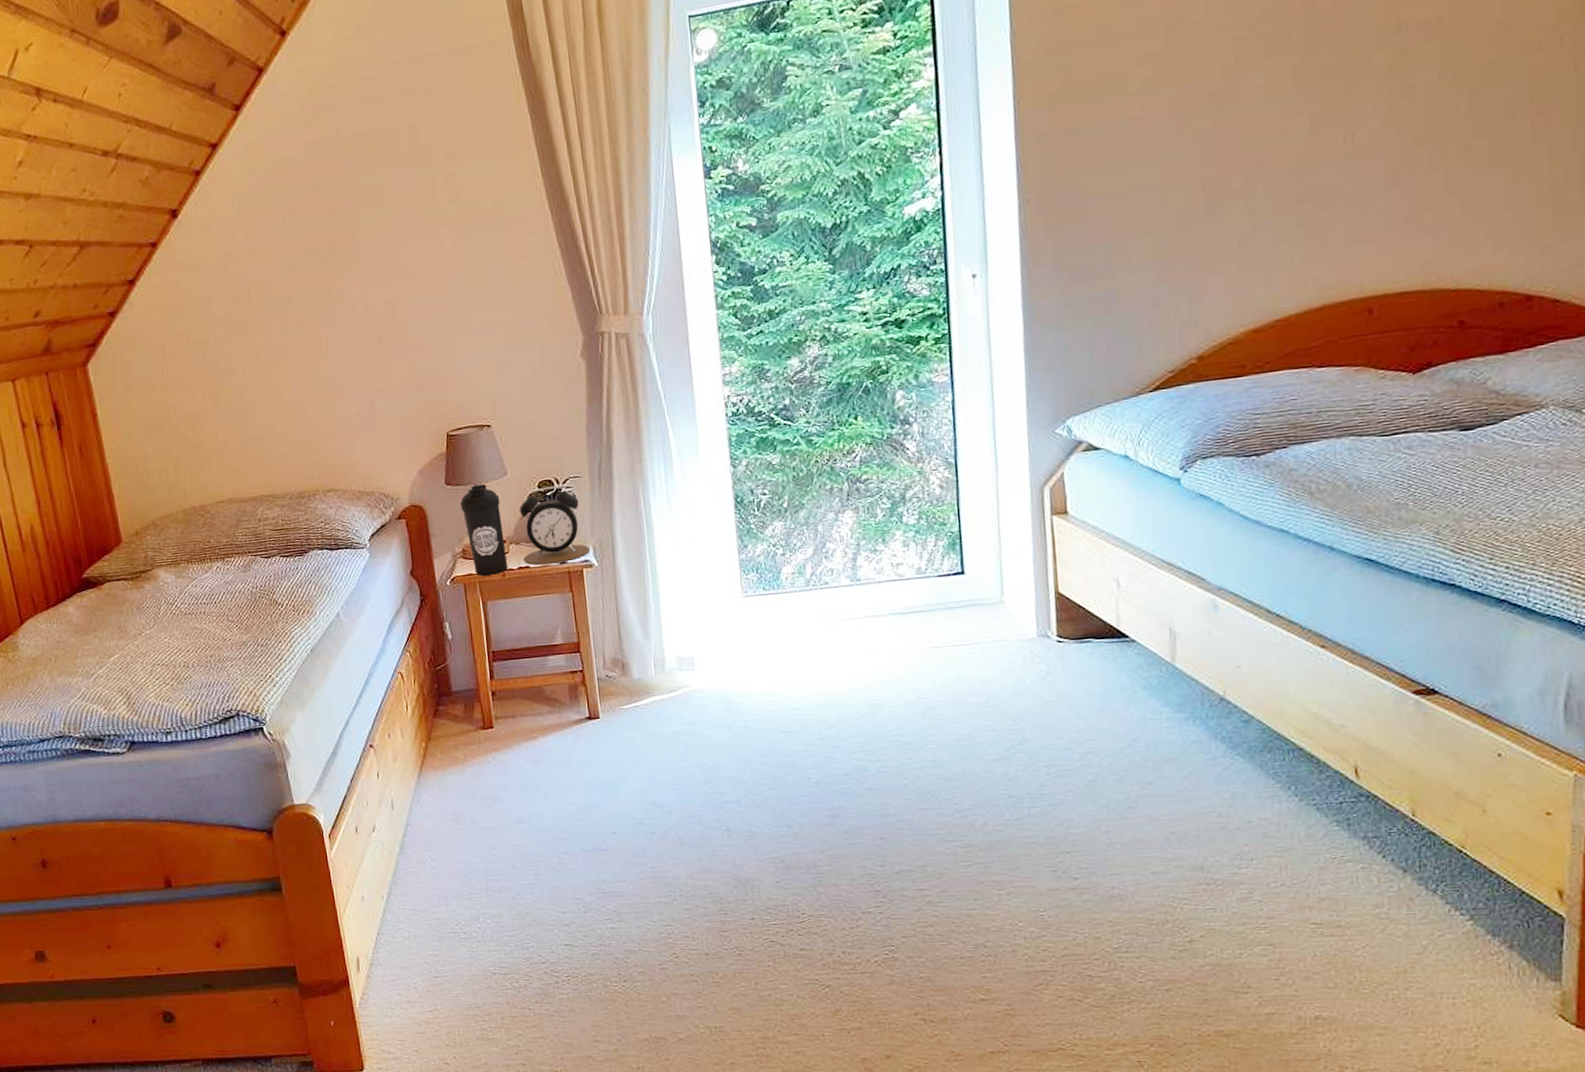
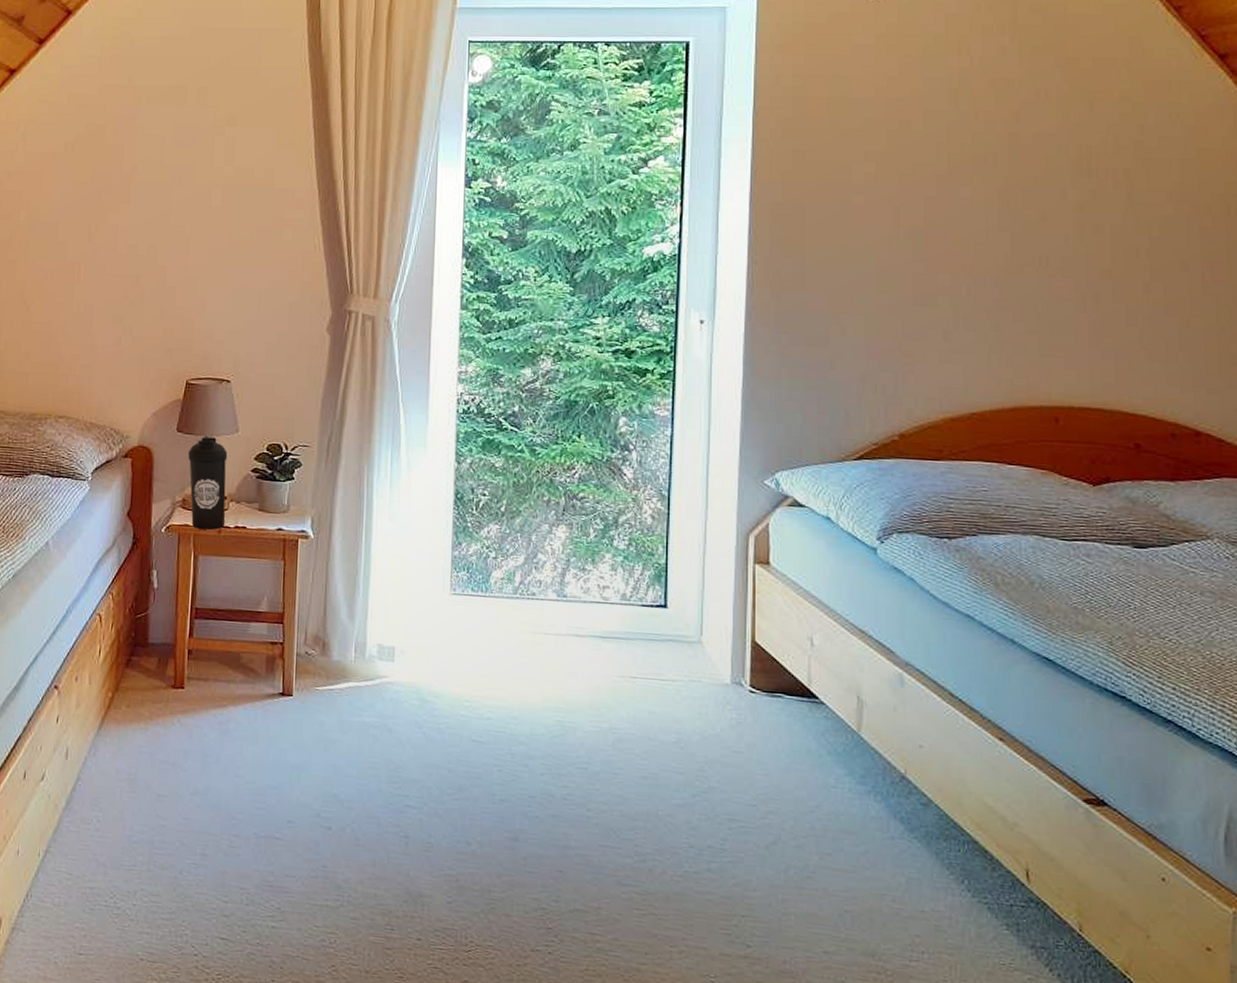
alarm clock: present [519,485,590,565] -> none [242,450,308,529]

